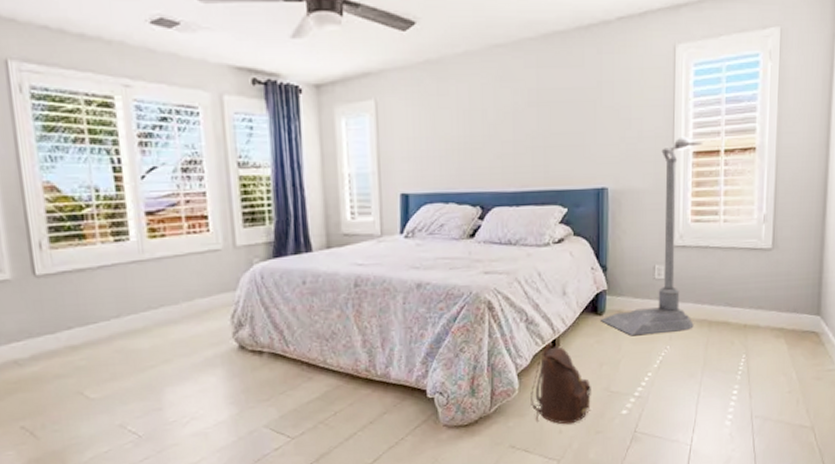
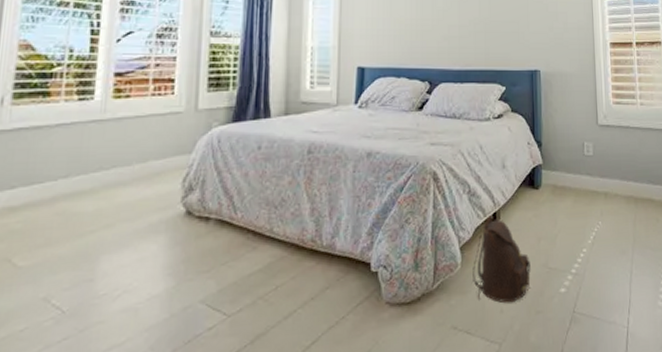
street lamp: present [601,136,704,336] -> none [538,29,622,211]

